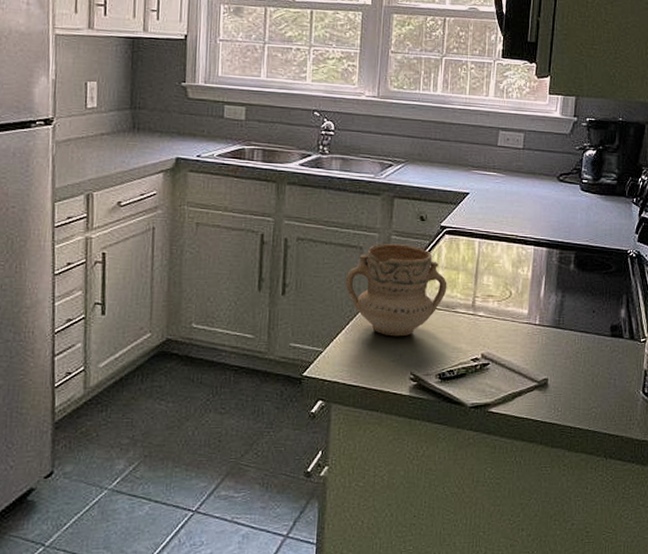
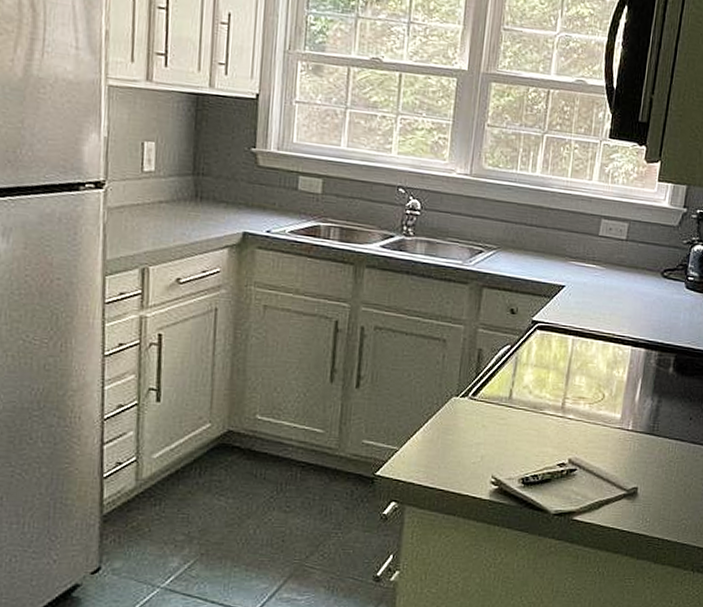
mug: present [345,244,447,337] -> none [425,337,536,438]

